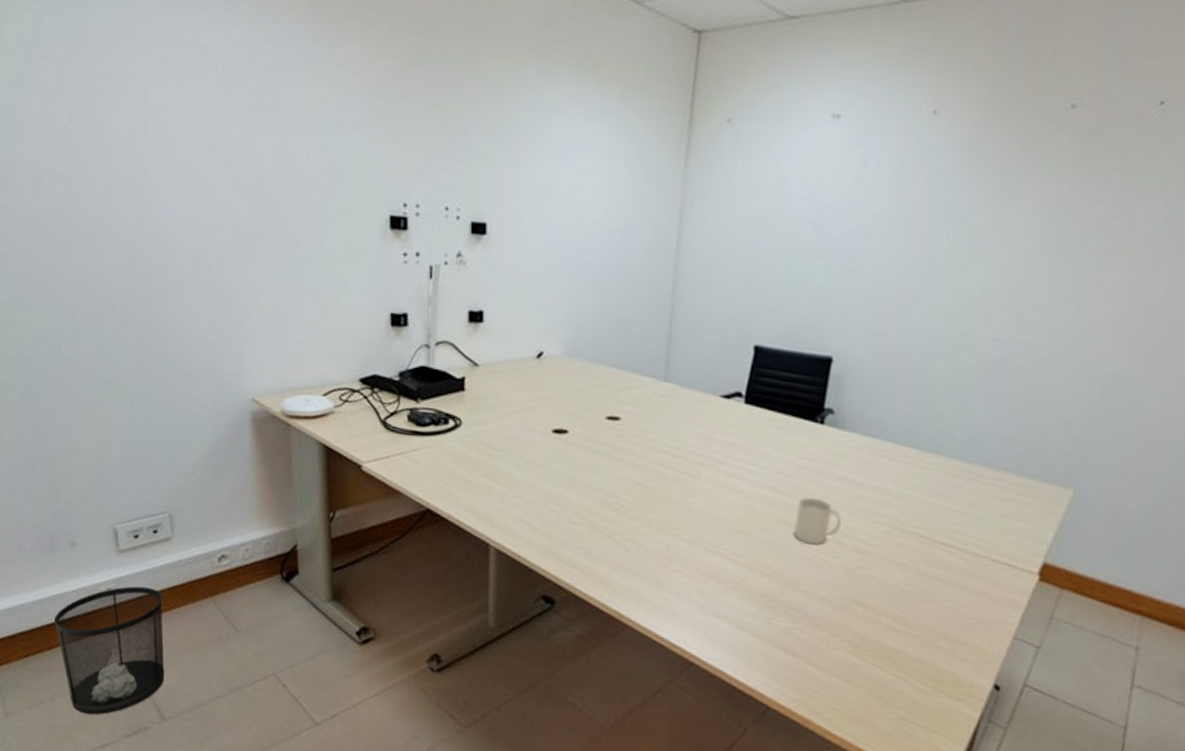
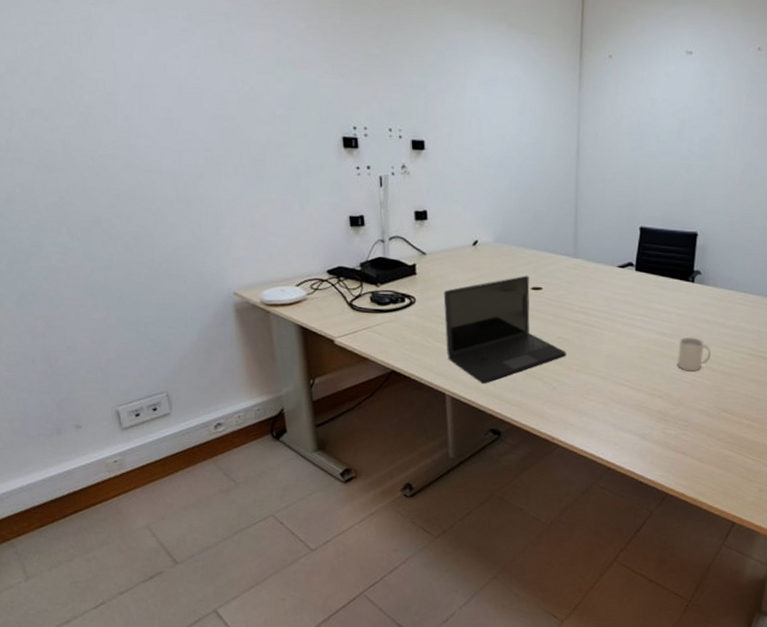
waste bin: present [53,586,165,715] -> none [65,456,174,568]
laptop: none [494,400,646,536] -> present [443,275,566,384]

